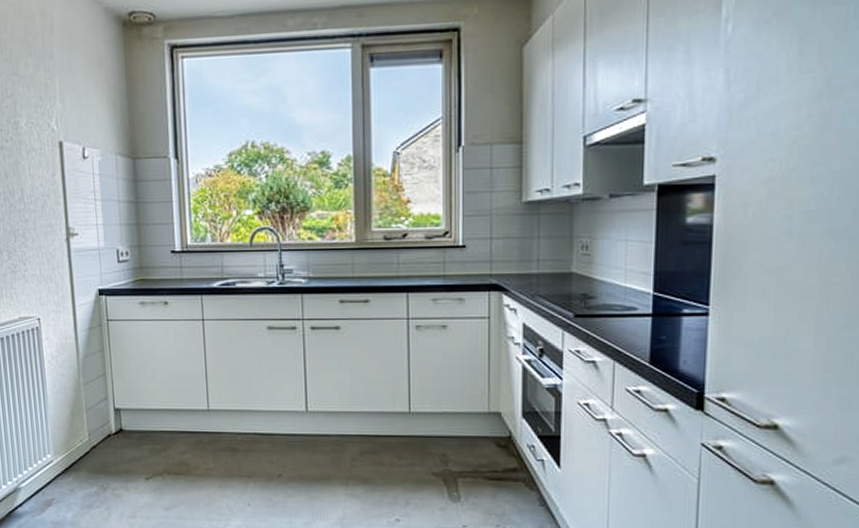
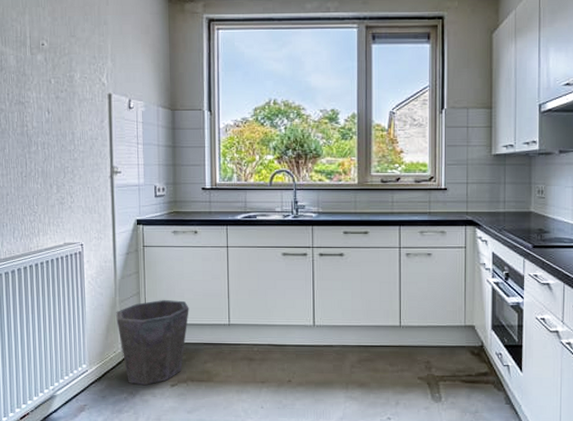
waste bin: none [81,382,163,479] -> present [116,300,189,386]

